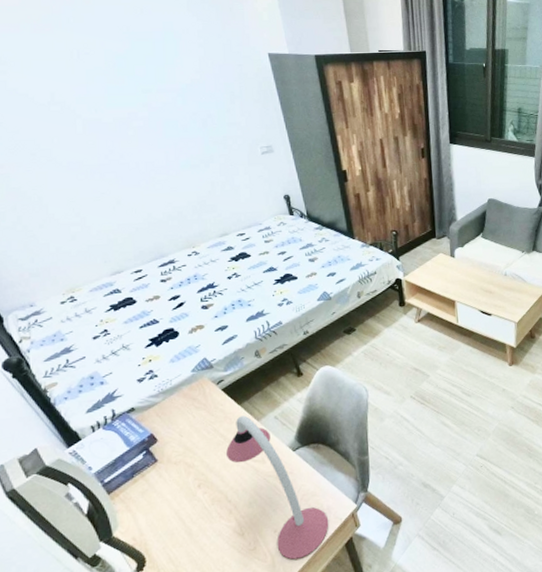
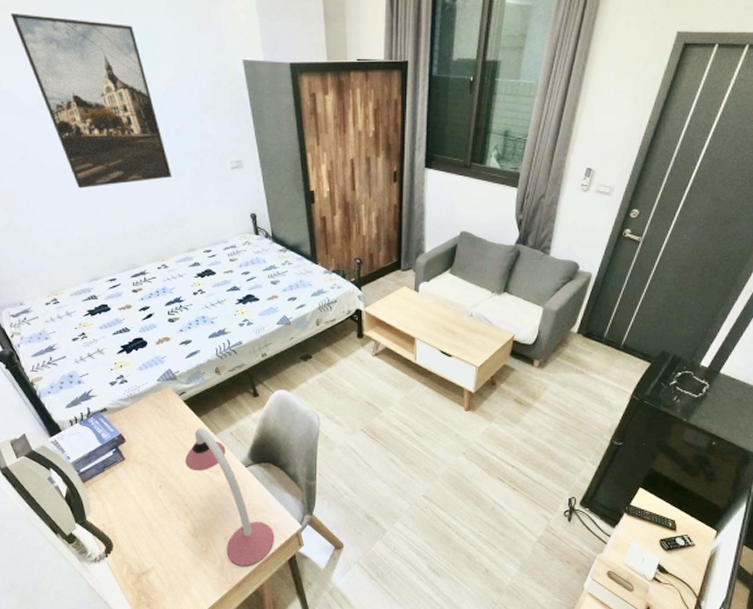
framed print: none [19,12,200,182] -> present [11,12,172,189]

